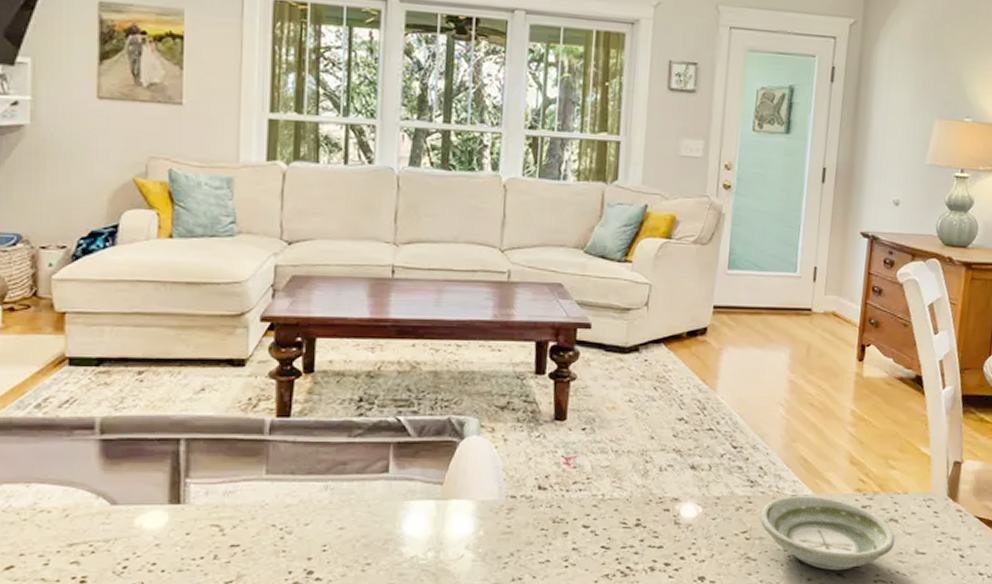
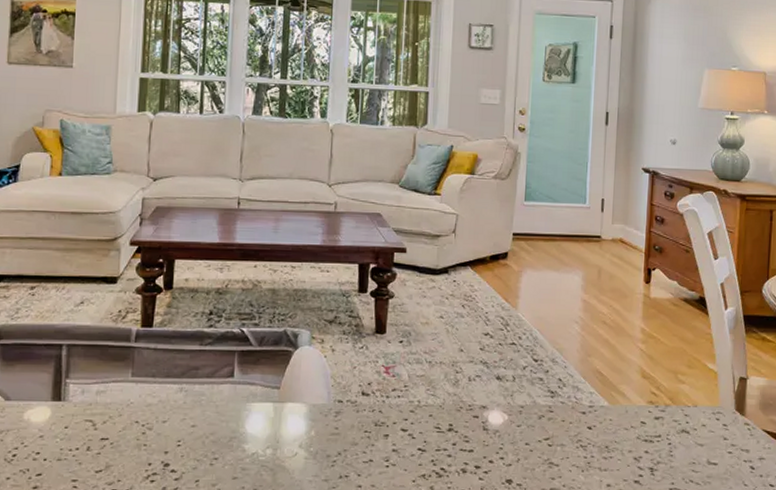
saucer: present [759,496,895,571] -> none [560,407,688,478]

